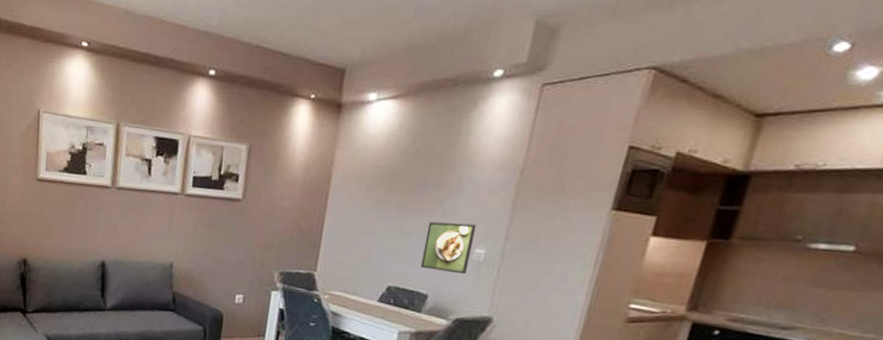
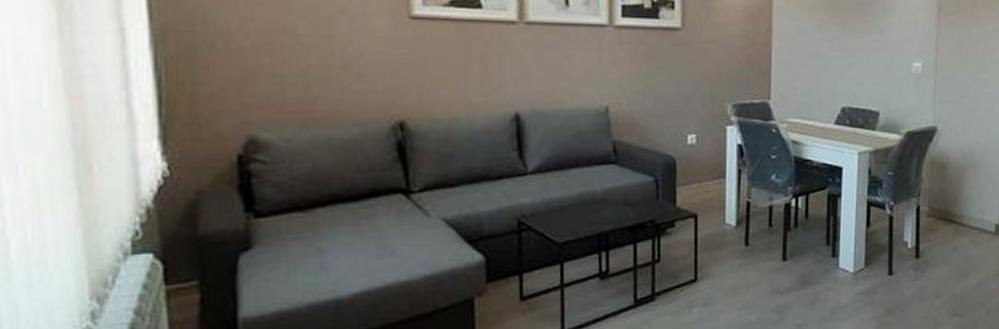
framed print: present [420,222,477,275] -> none [868,39,911,88]

